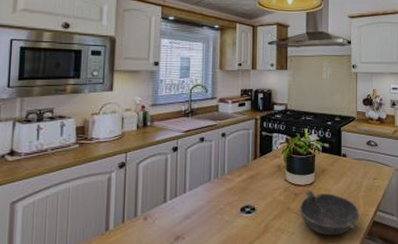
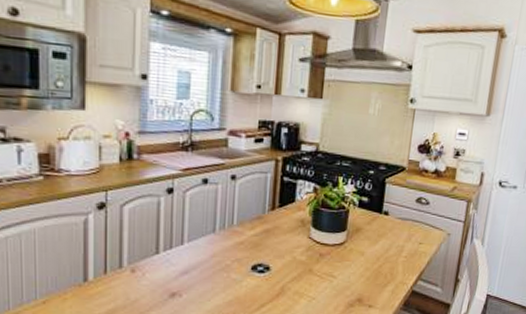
bowl: present [299,190,360,236] -> none [323,250,397,304]

